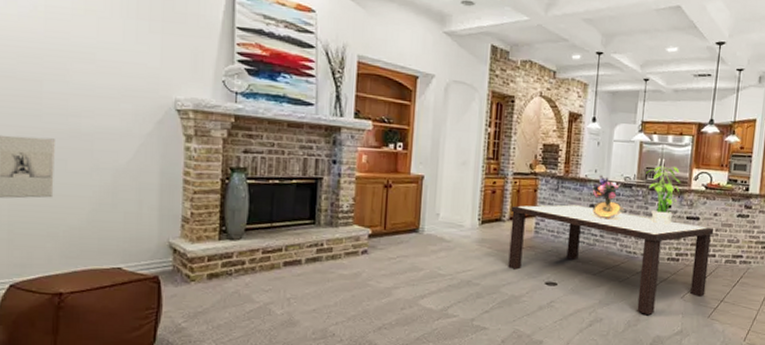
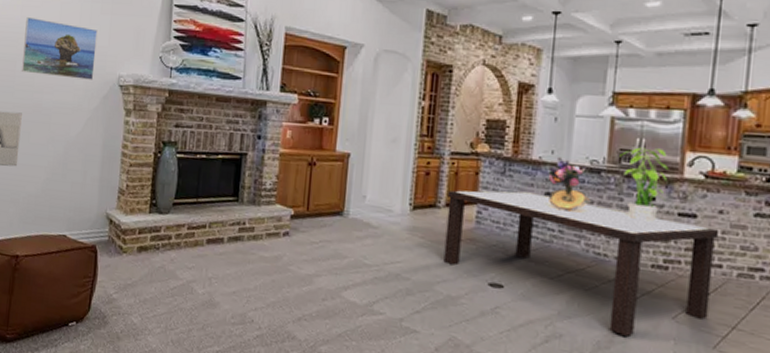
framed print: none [49,32,146,104] -> present [21,17,98,80]

